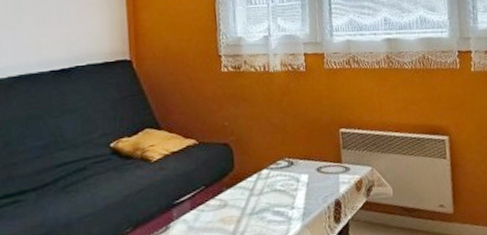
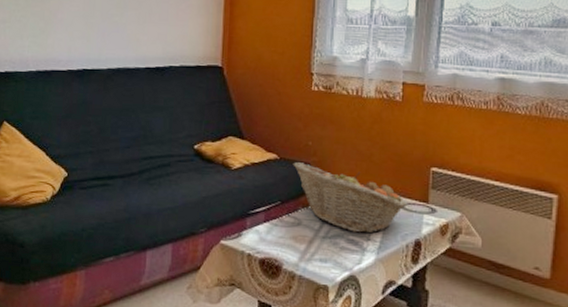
fruit basket: none [212,143,324,204] -> present [293,162,408,234]

